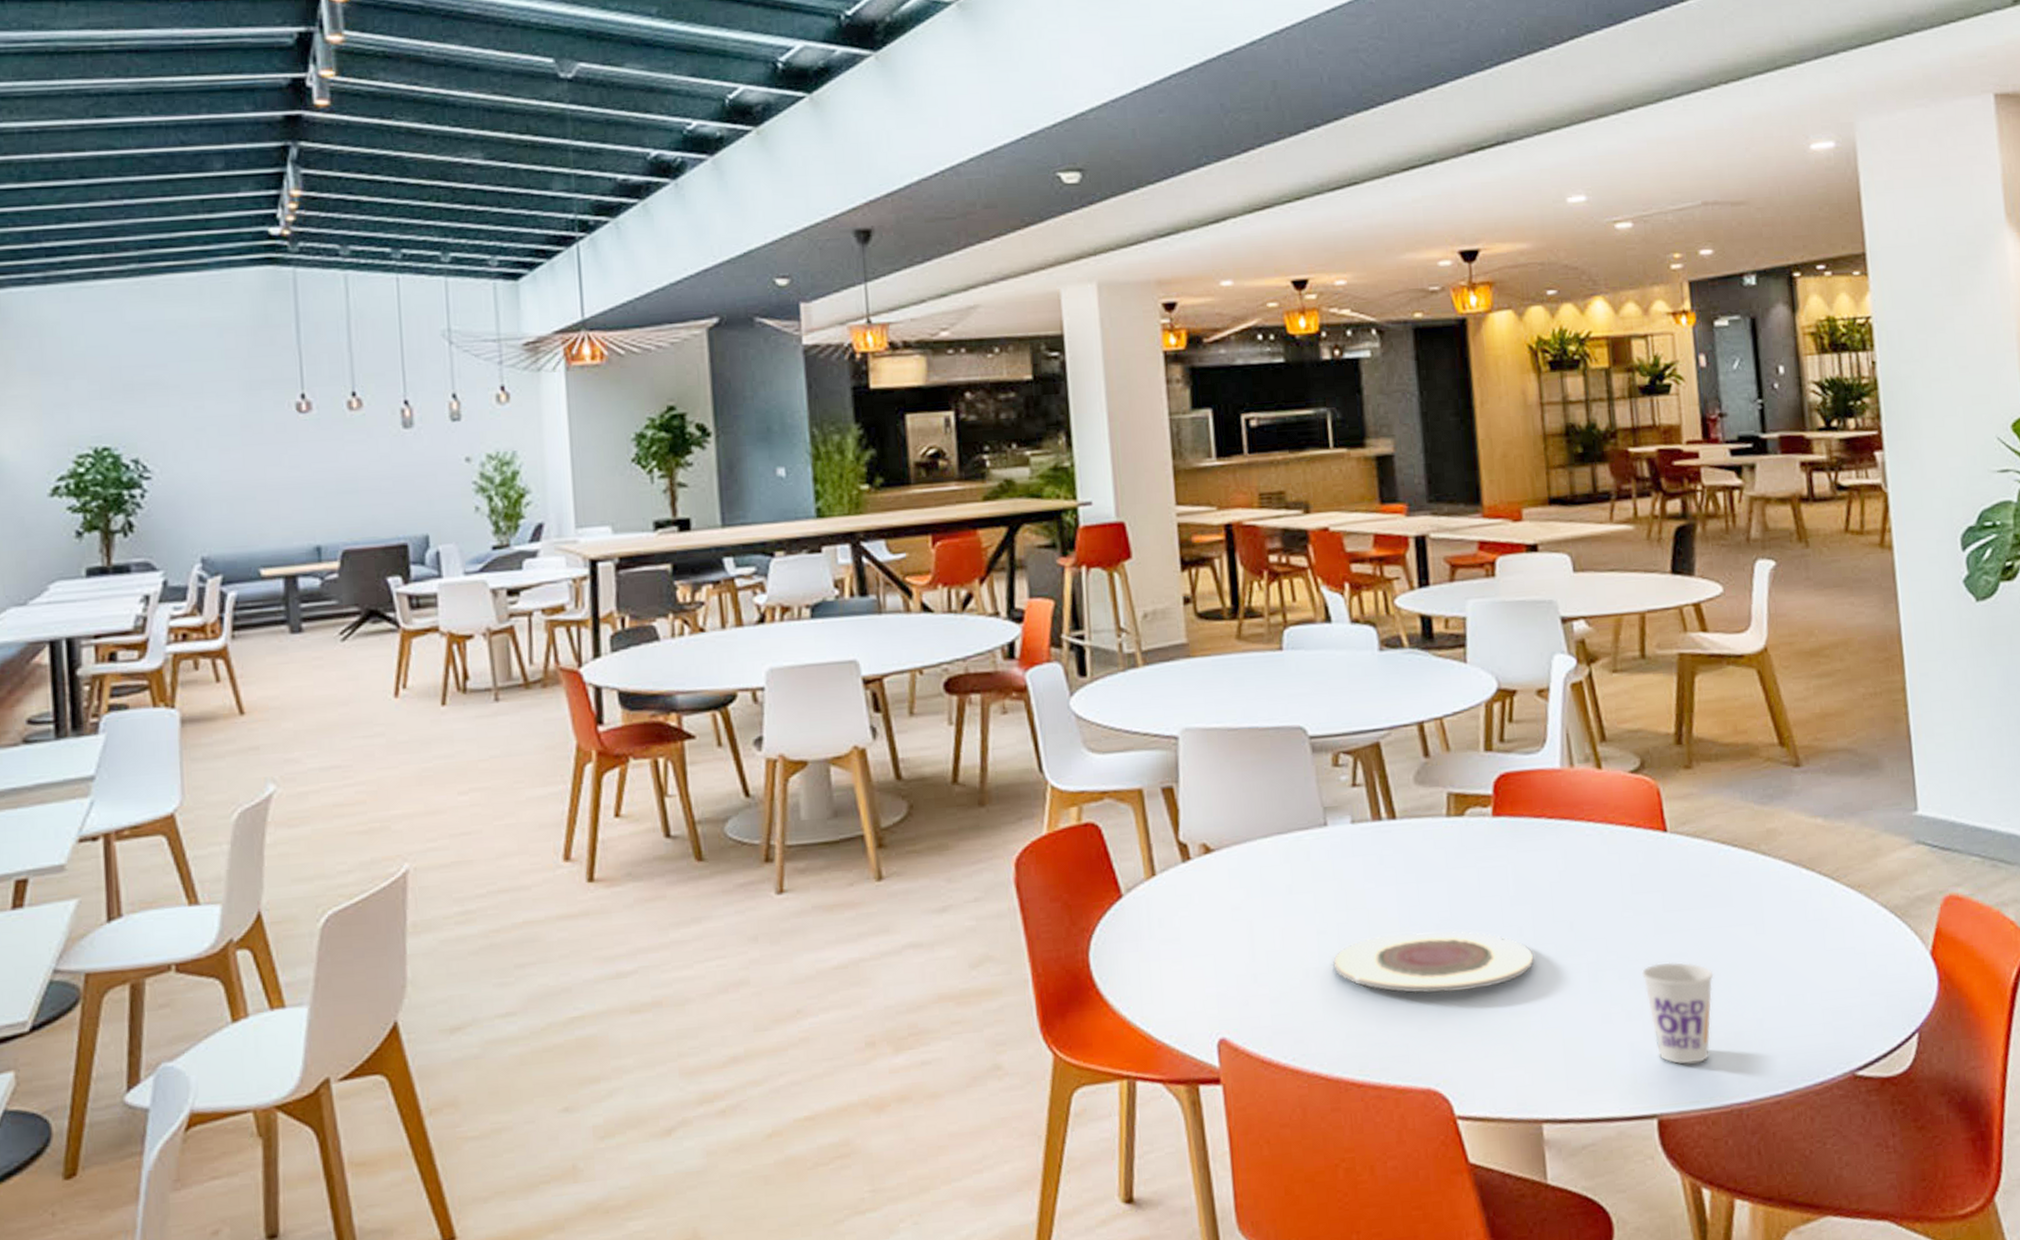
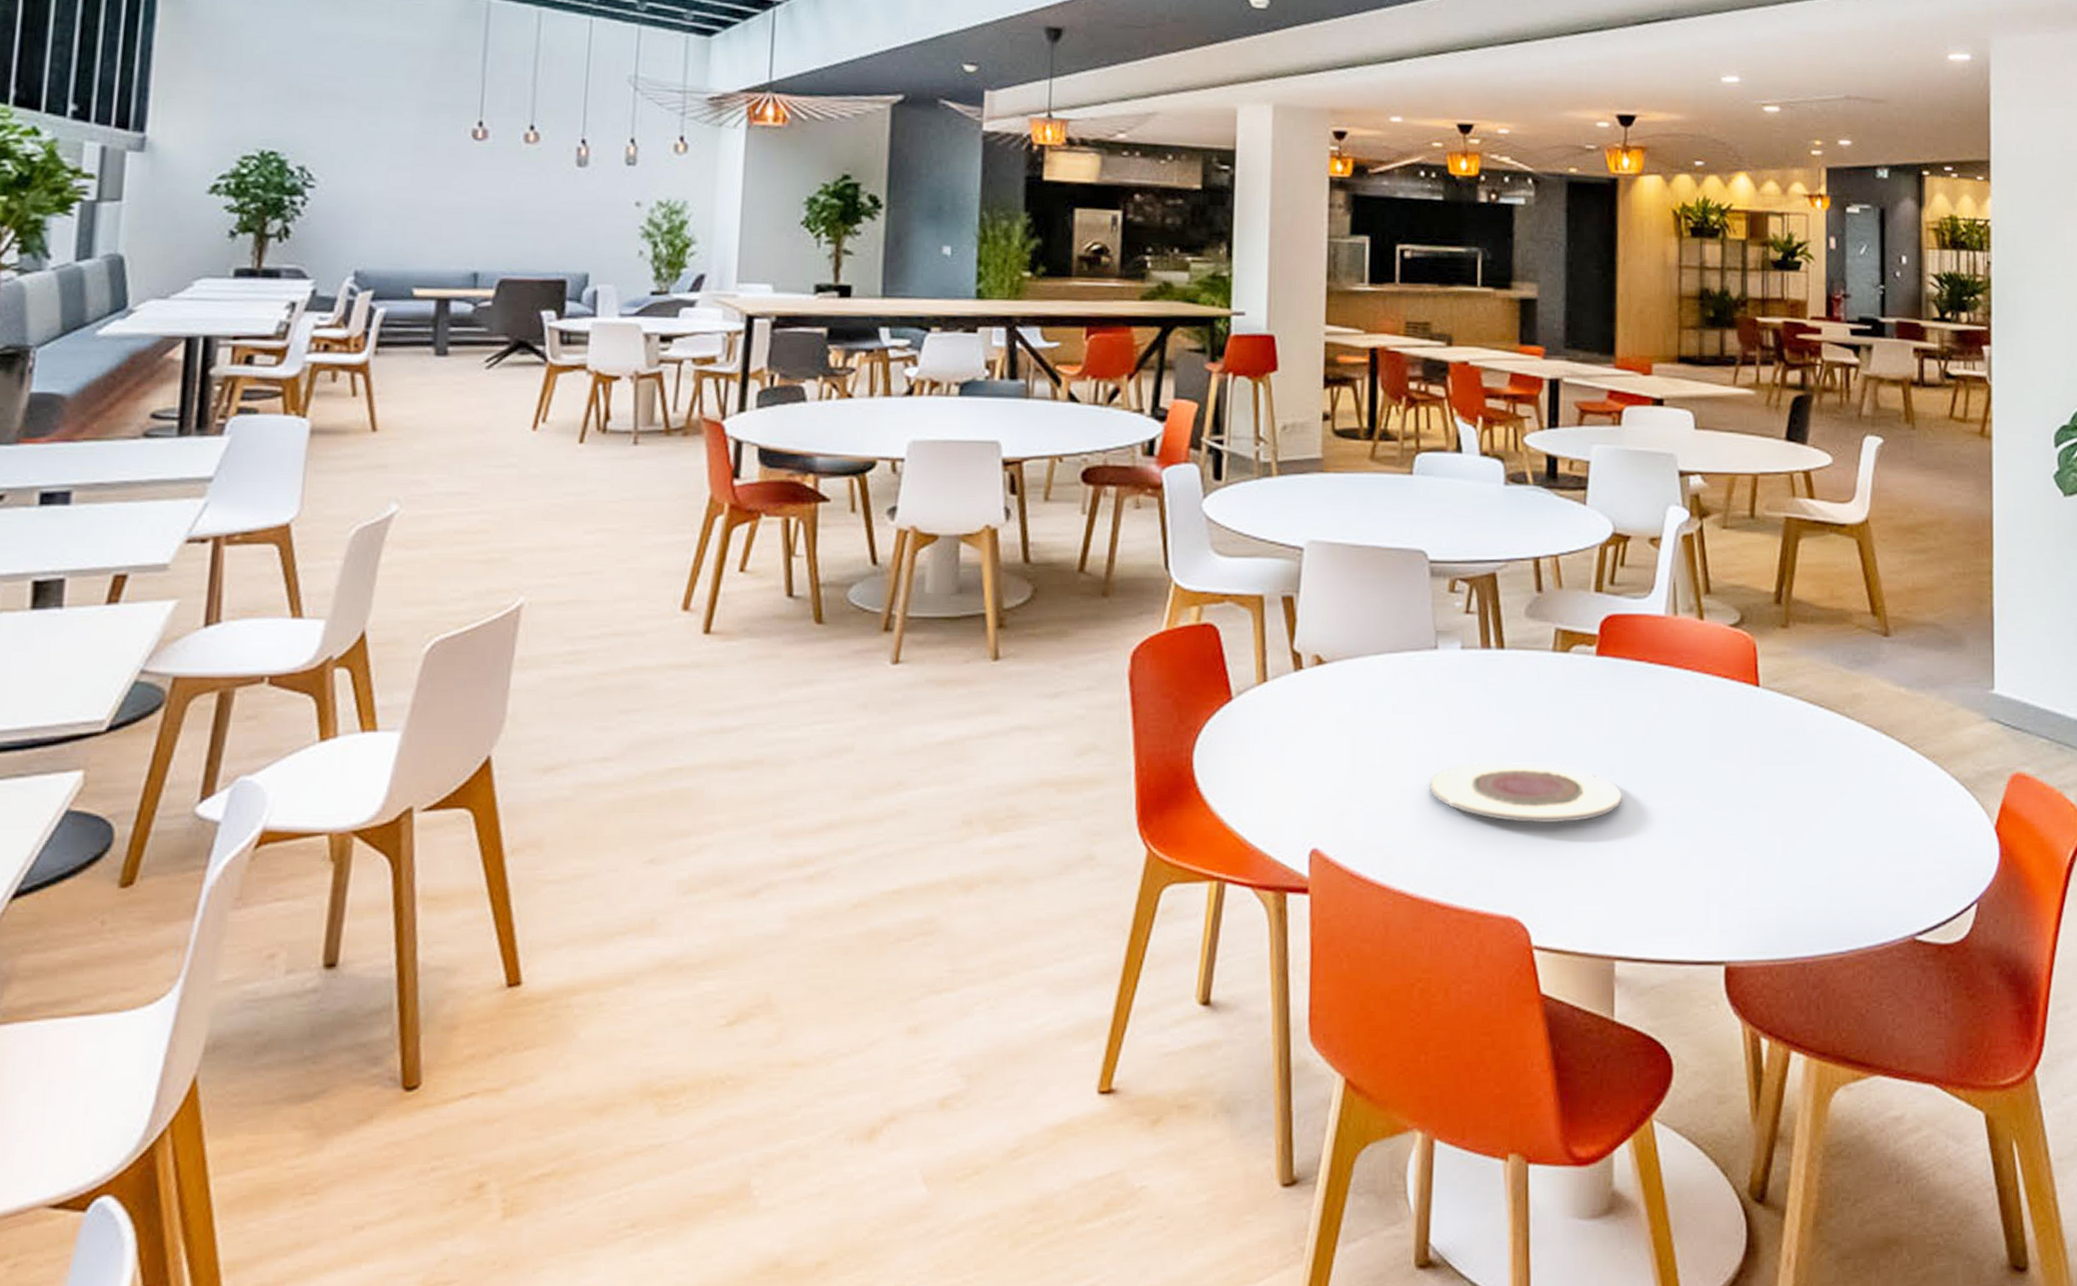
cup: present [1642,962,1714,1064] -> none [1723,813,1791,914]

